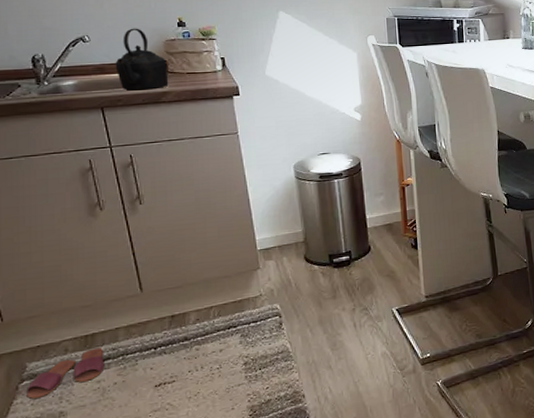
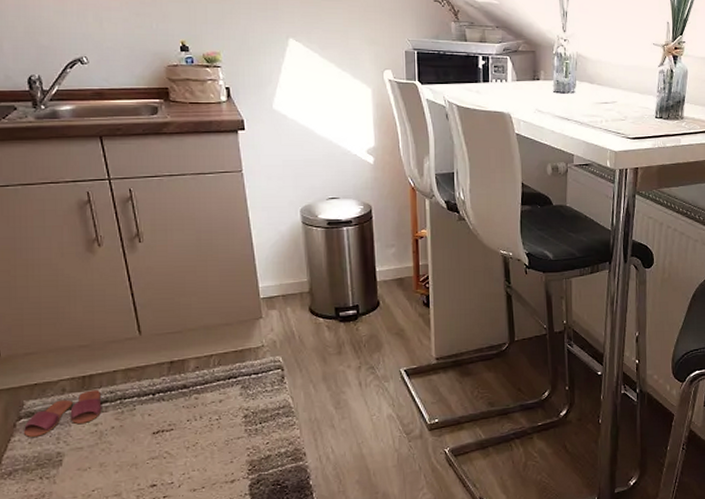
kettle: present [115,28,169,91] -> none [114,50,170,119]

